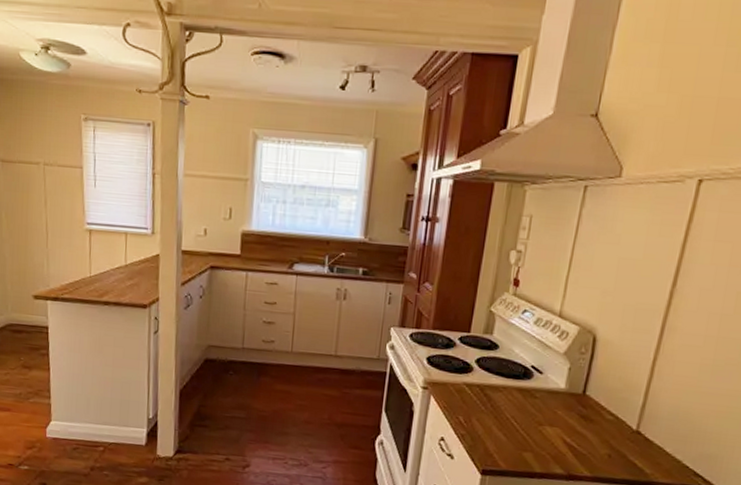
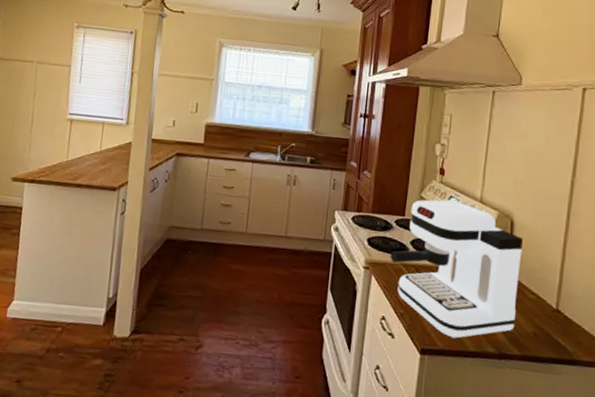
coffee maker: none [451,314,607,460] -> present [390,200,524,339]

